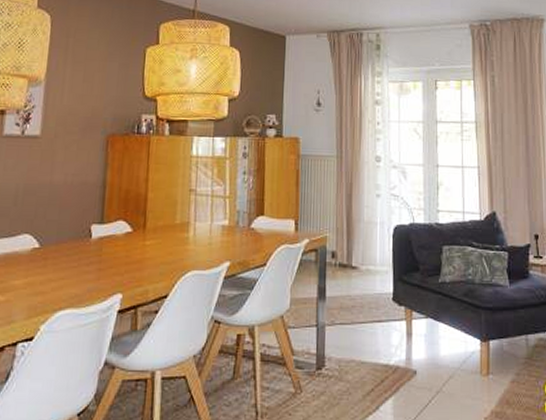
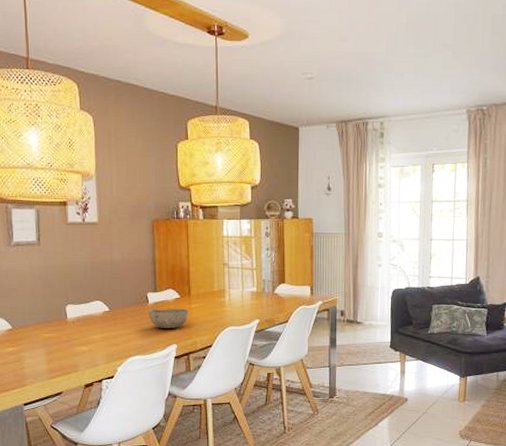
bowl: none [89,245,142,272] -> present [148,308,189,328]

